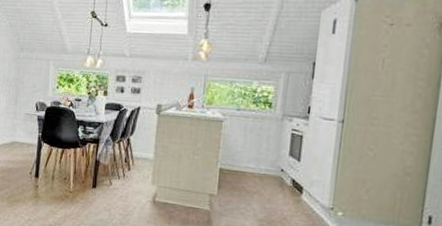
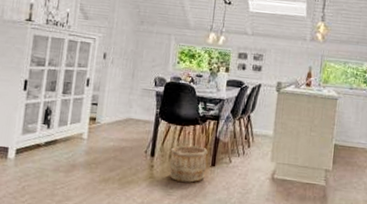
wooden bucket: none [53,167,89,203] -> present [169,145,208,183]

